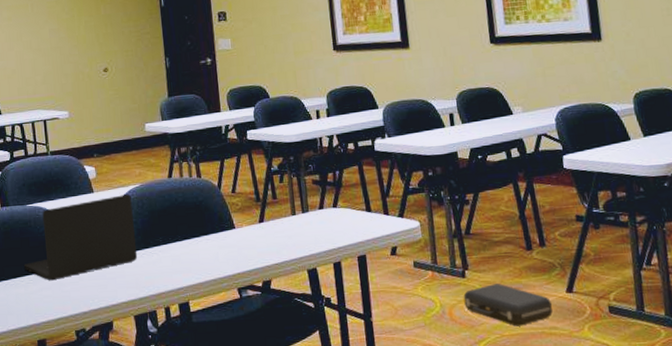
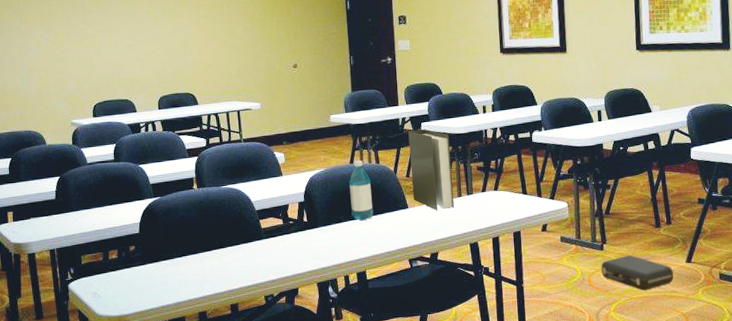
laptop: present [23,194,138,280] -> none [218,178,321,252]
water bottle: none [167,174,196,243] -> present [348,161,374,221]
binder: none [232,137,288,231] -> present [408,129,454,210]

